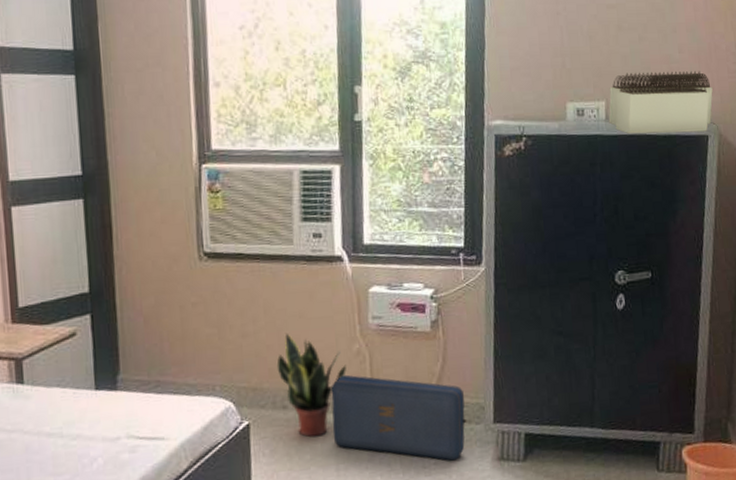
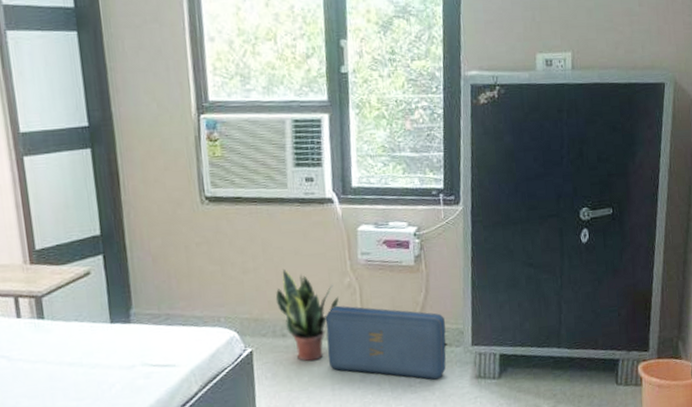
storage basket: present [608,71,713,134] -> none [574,23,670,83]

